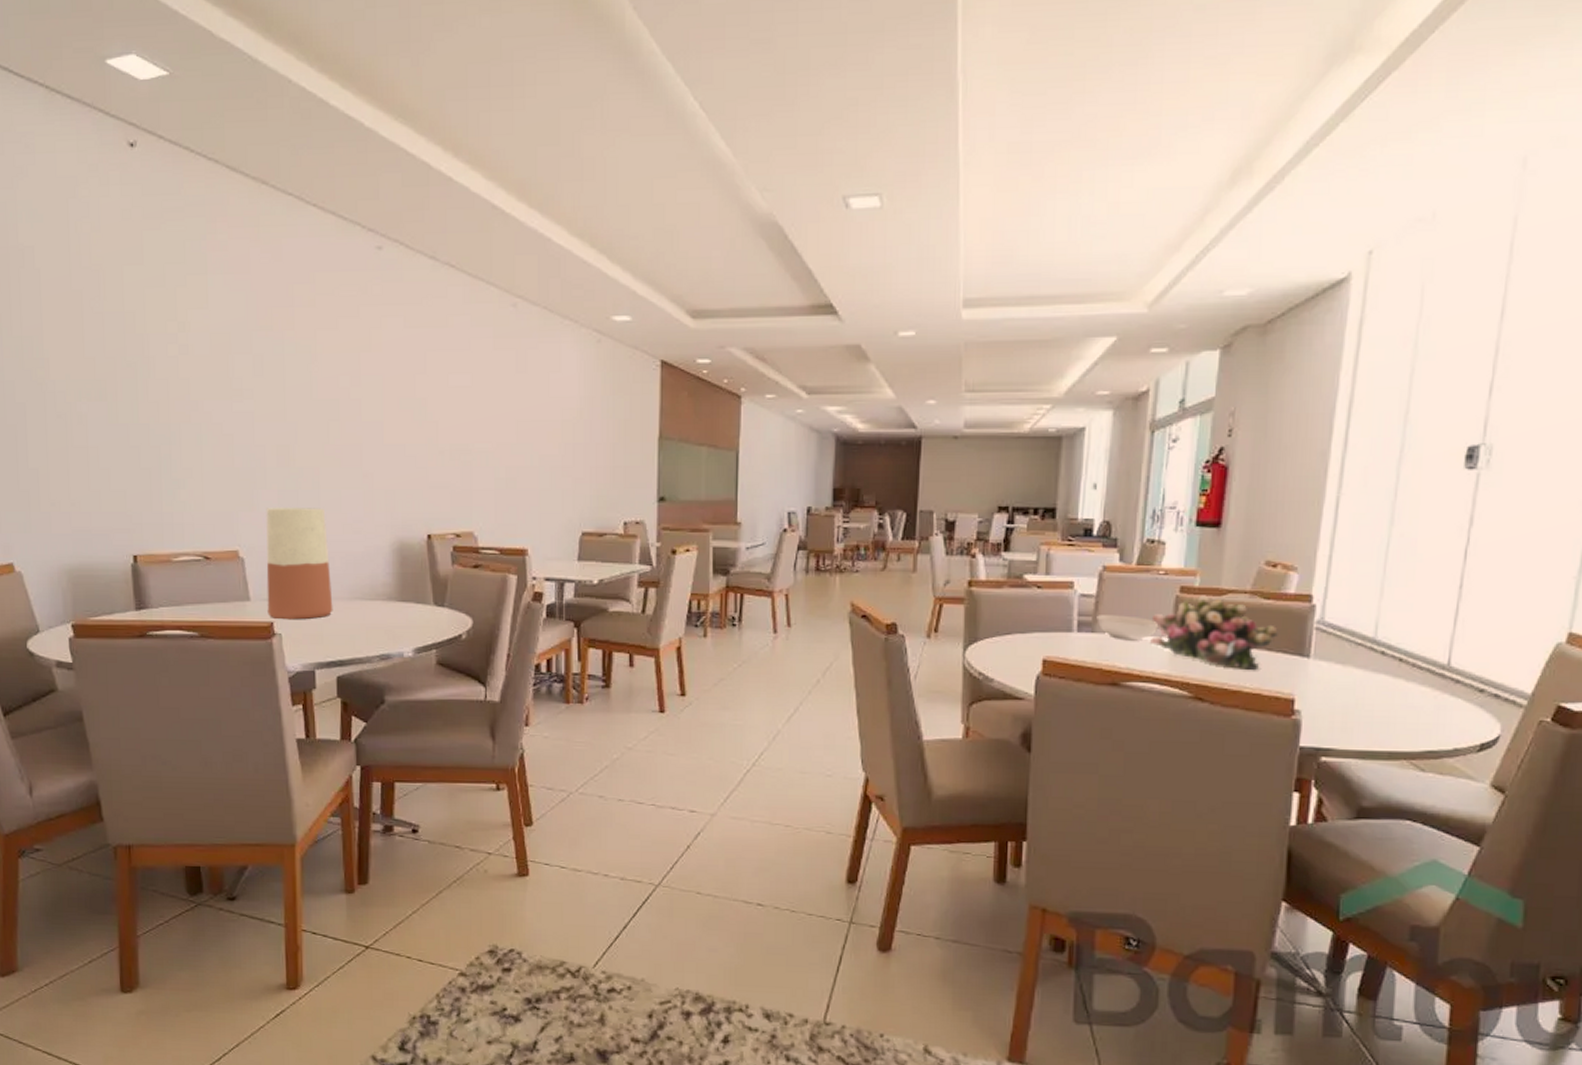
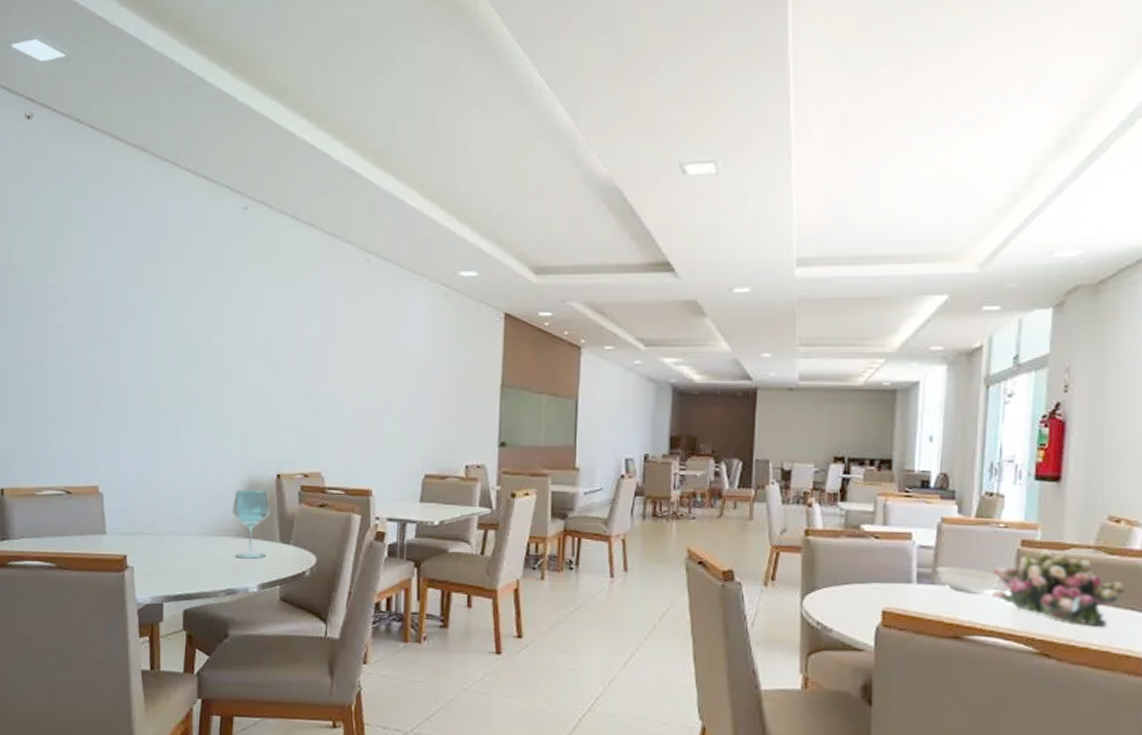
vase: present [266,508,333,620] -> none [122,446,184,554]
wine glass: none [381,551,423,623] -> present [231,489,271,559]

